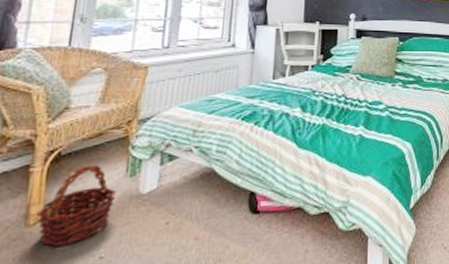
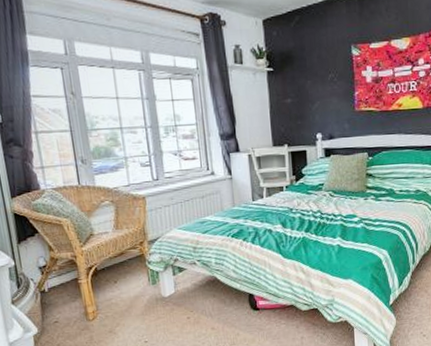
basket: present [37,164,116,247] -> none [93,276,146,334]

